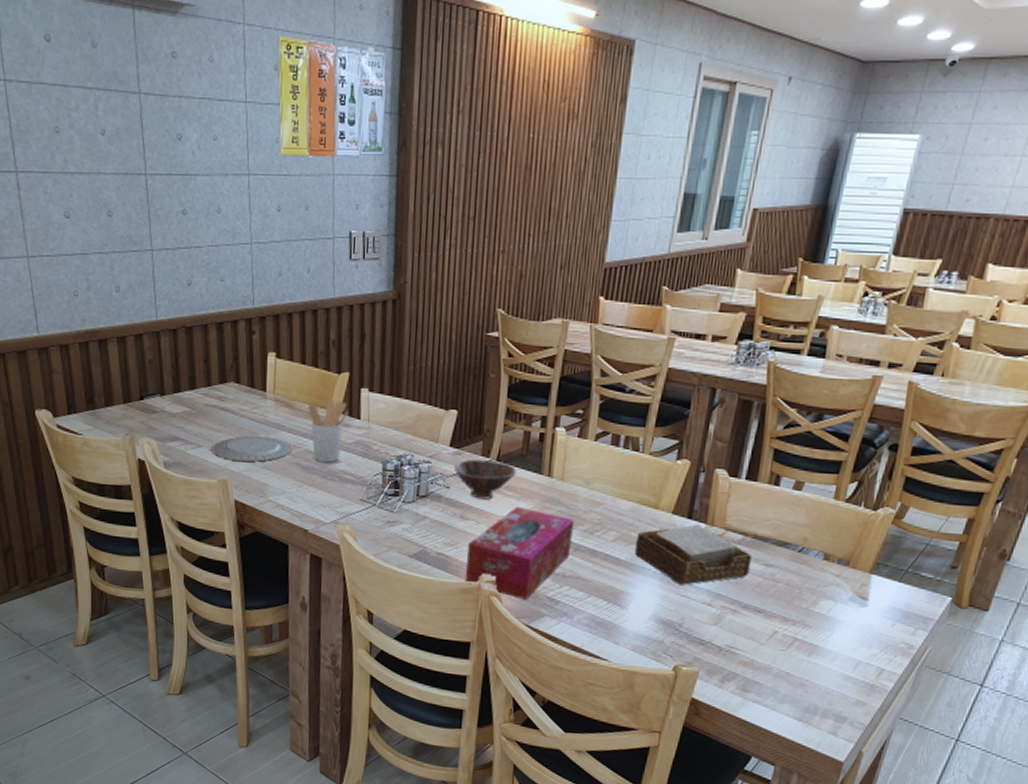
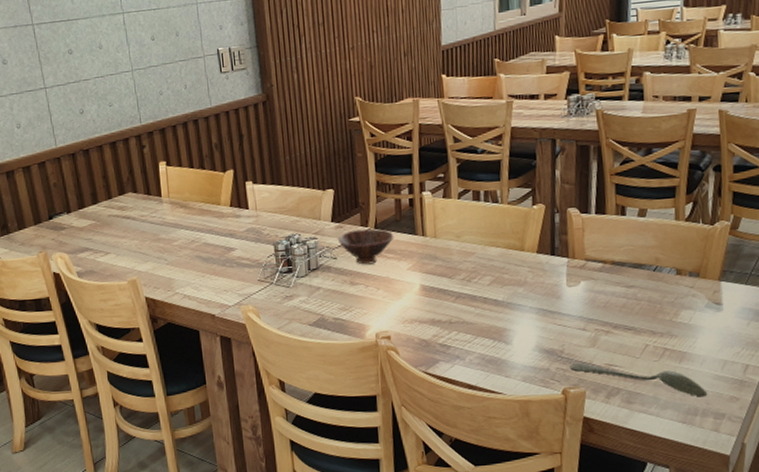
plate: present [212,435,293,462] -> none [119,236,192,262]
utensil holder: present [308,400,348,463] -> none [201,195,237,253]
tissue box: present [464,506,575,599] -> none [361,266,453,349]
napkin holder: present [635,524,753,585] -> none [509,259,614,315]
spoon: none [686,640,833,697] -> present [570,363,708,397]

